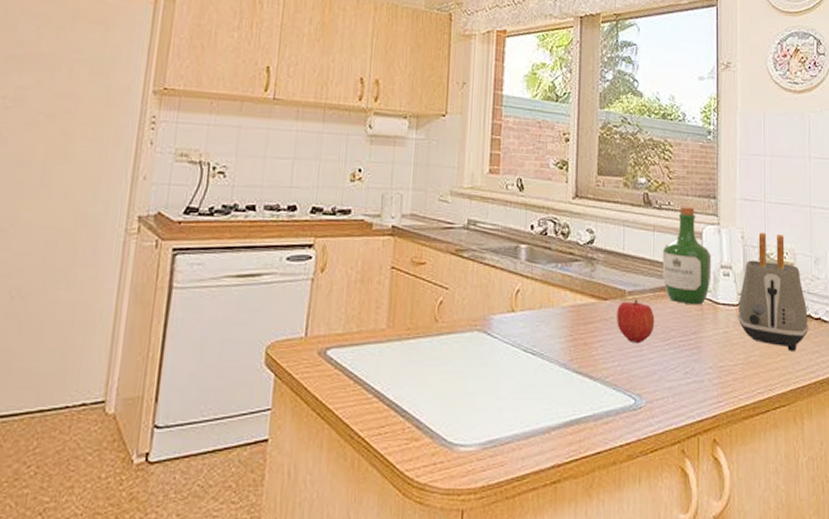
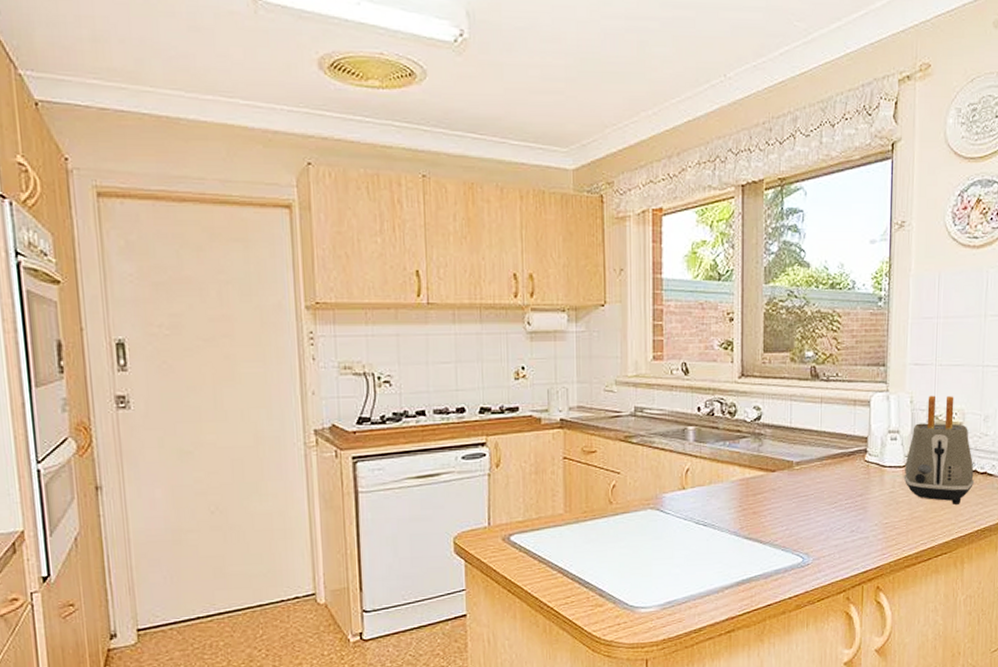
fruit: present [617,299,655,344] -> none [785,468,822,509]
wine bottle: present [662,205,712,304] -> none [829,375,879,469]

